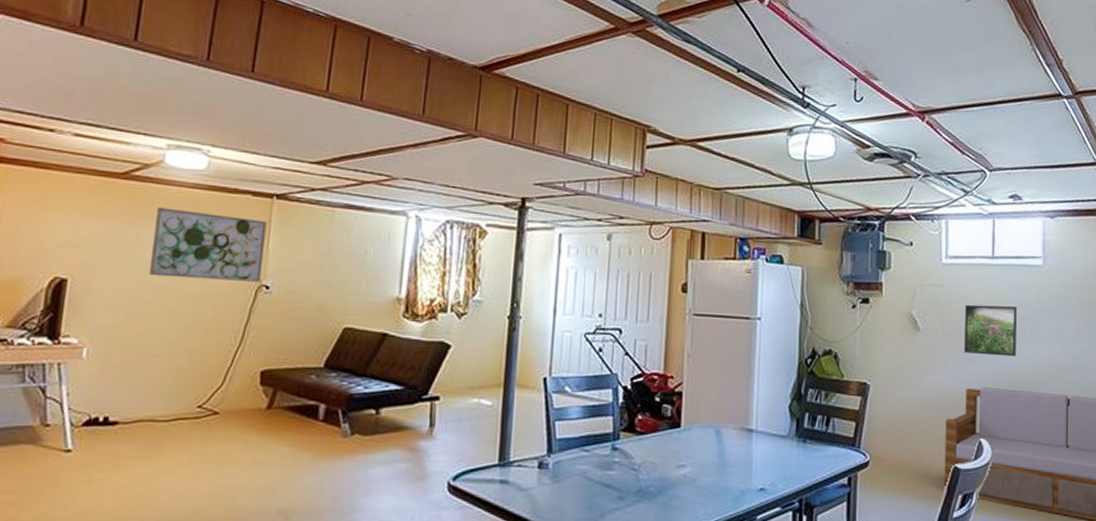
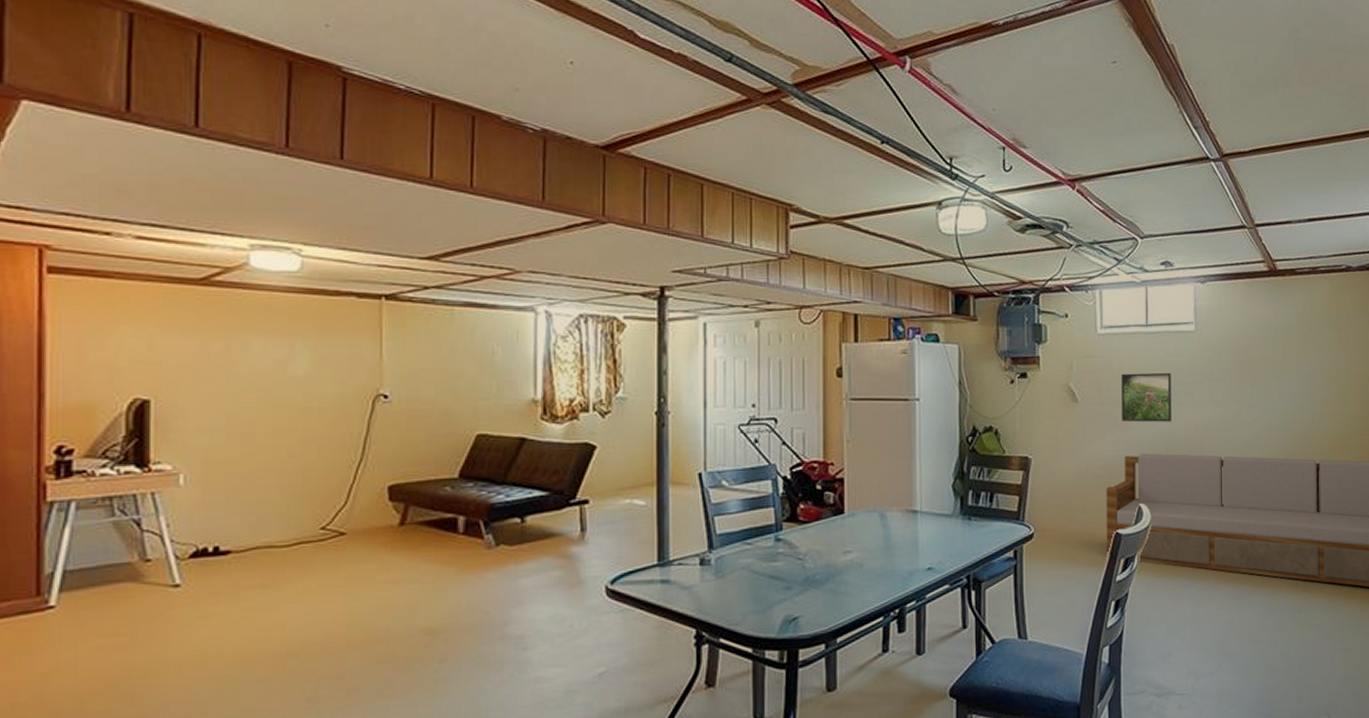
wall art: present [149,207,267,282] -> none [245,315,377,391]

